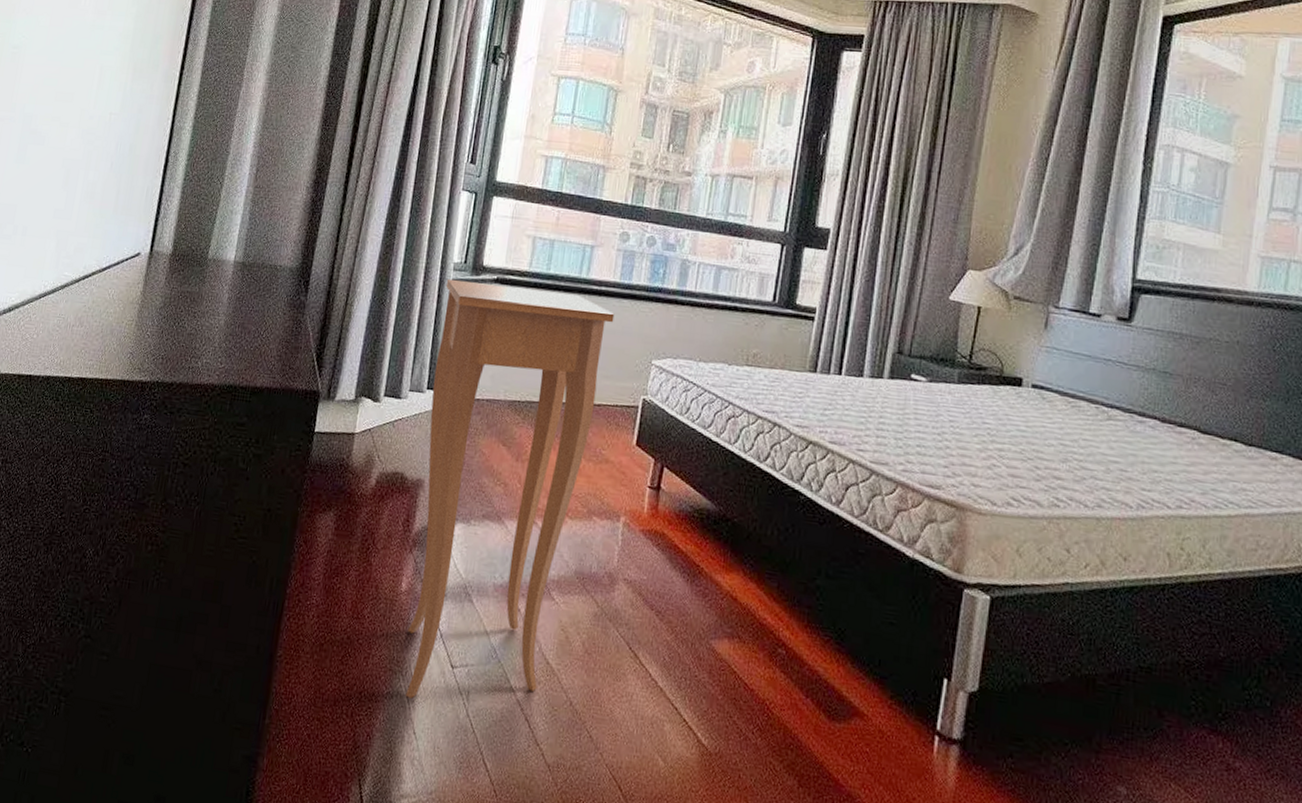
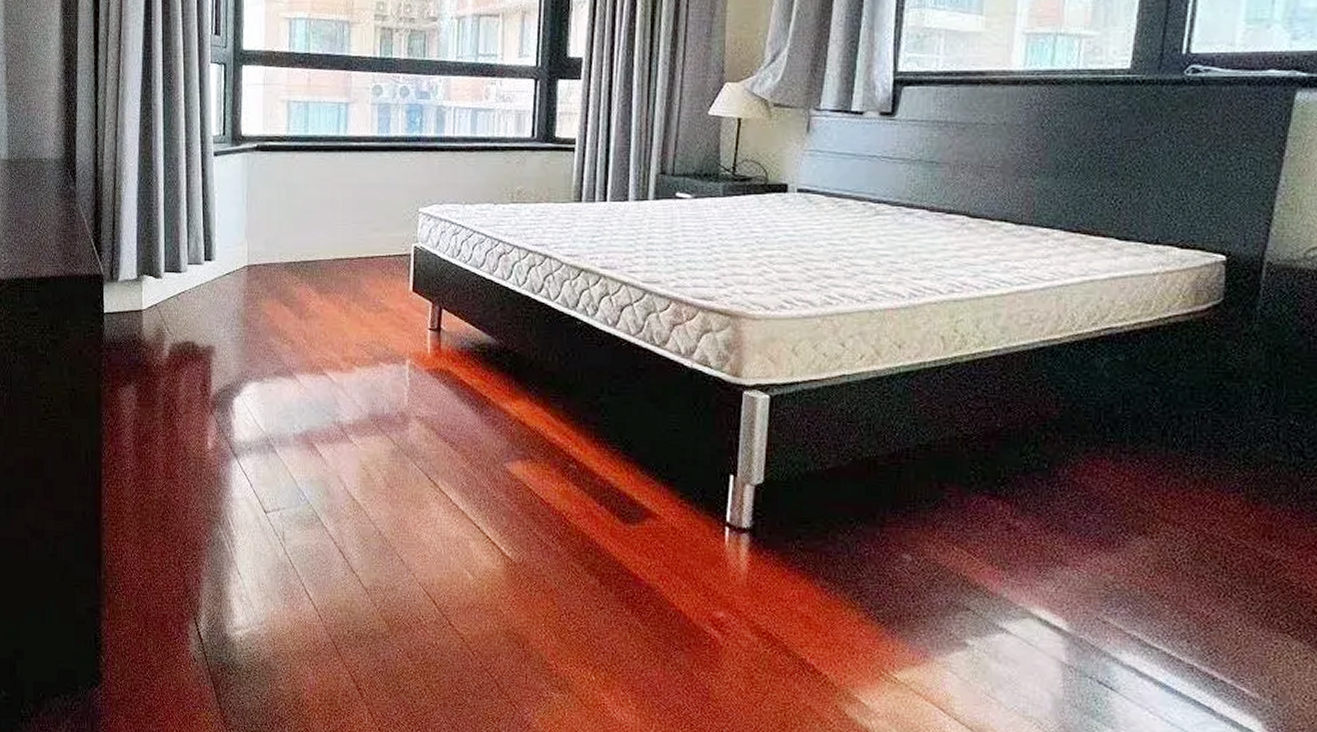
side table: present [405,278,615,699] -> none [208,152,377,544]

